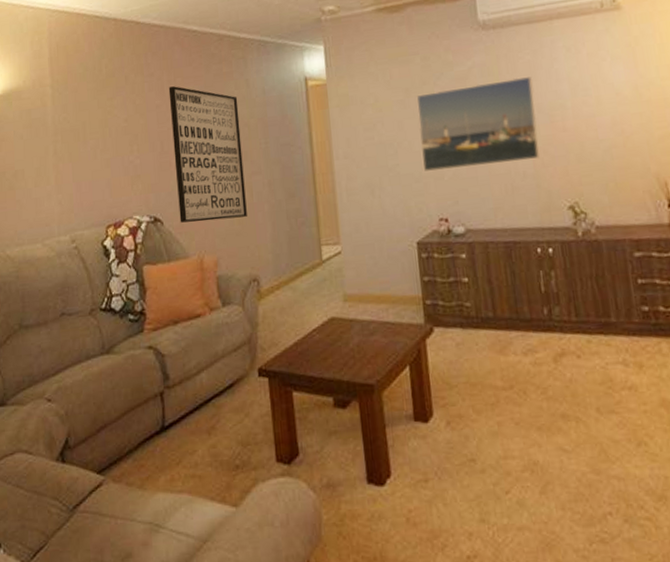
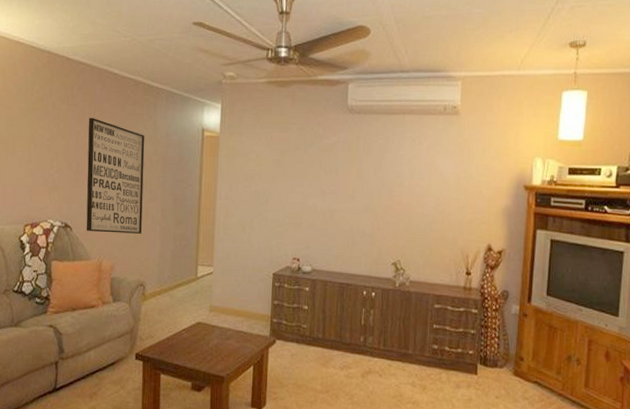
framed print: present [416,77,540,171] -> none [286,156,381,223]

